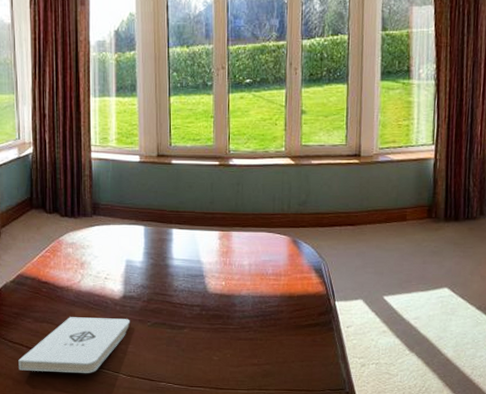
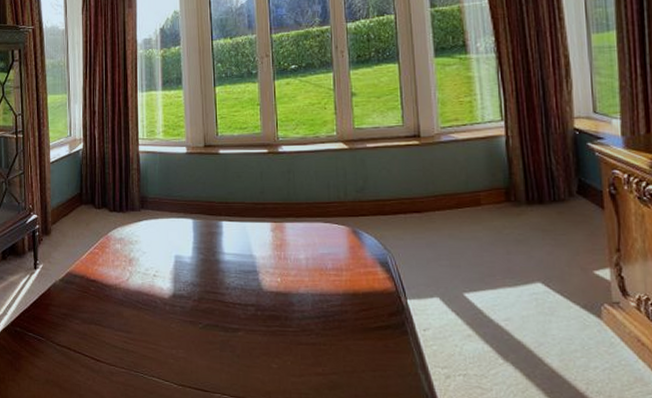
notepad: present [18,317,131,373] -> none [66,318,181,382]

